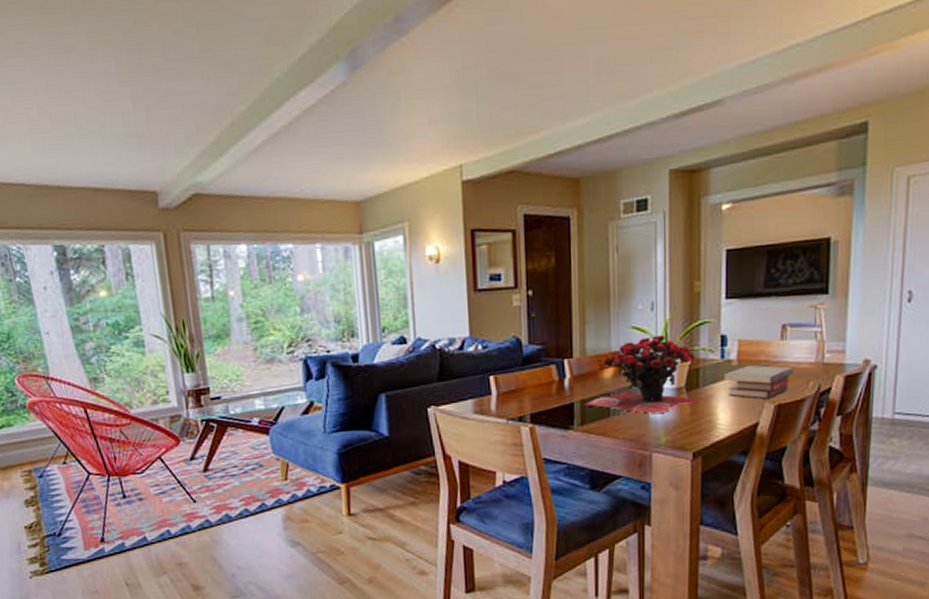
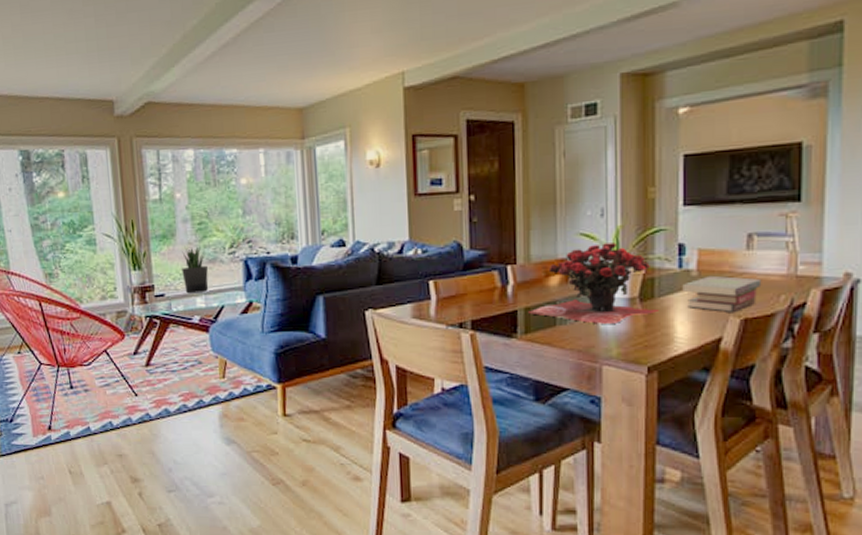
planter: none [238,346,268,396] -> present [182,246,209,294]

